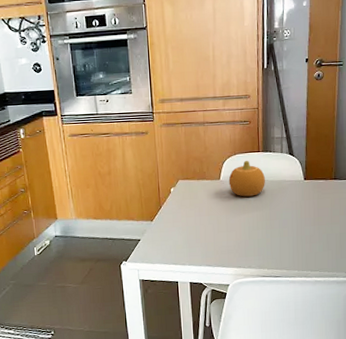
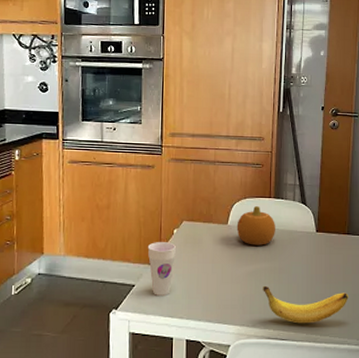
cup: none [148,200,174,248] -> present [147,242,176,297]
banana: none [256,231,337,263] -> present [263,285,349,324]

